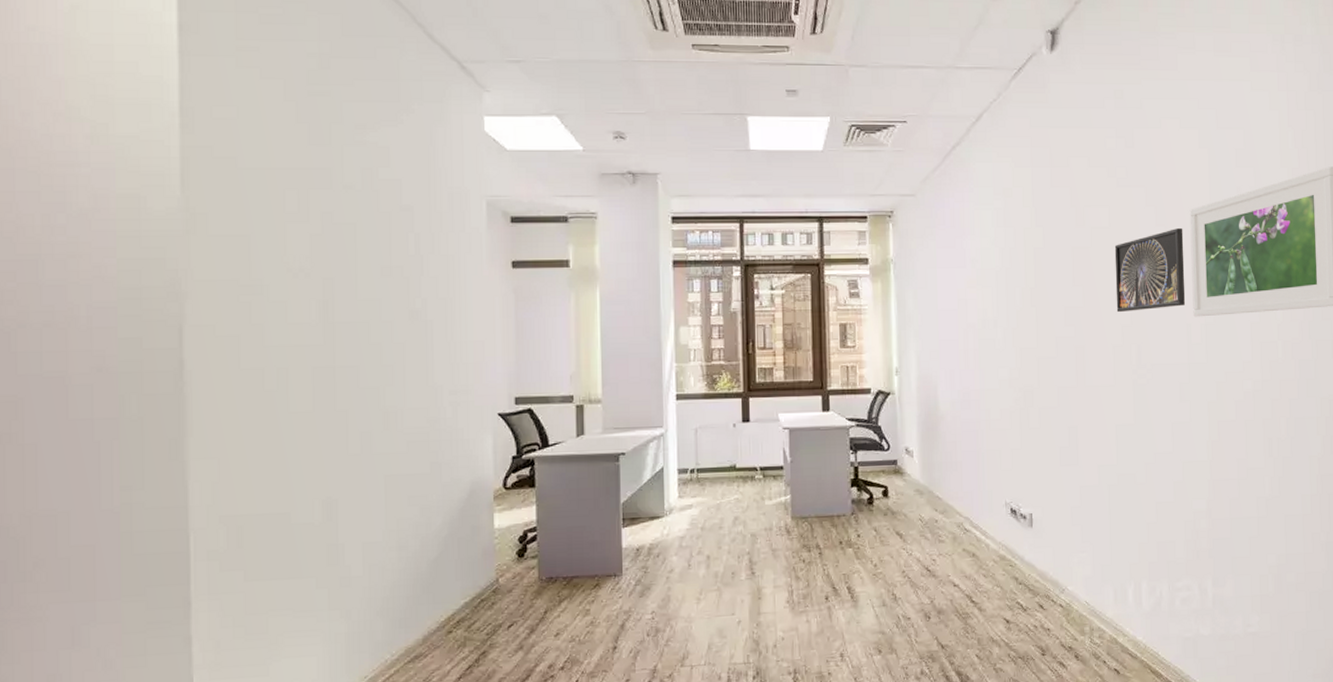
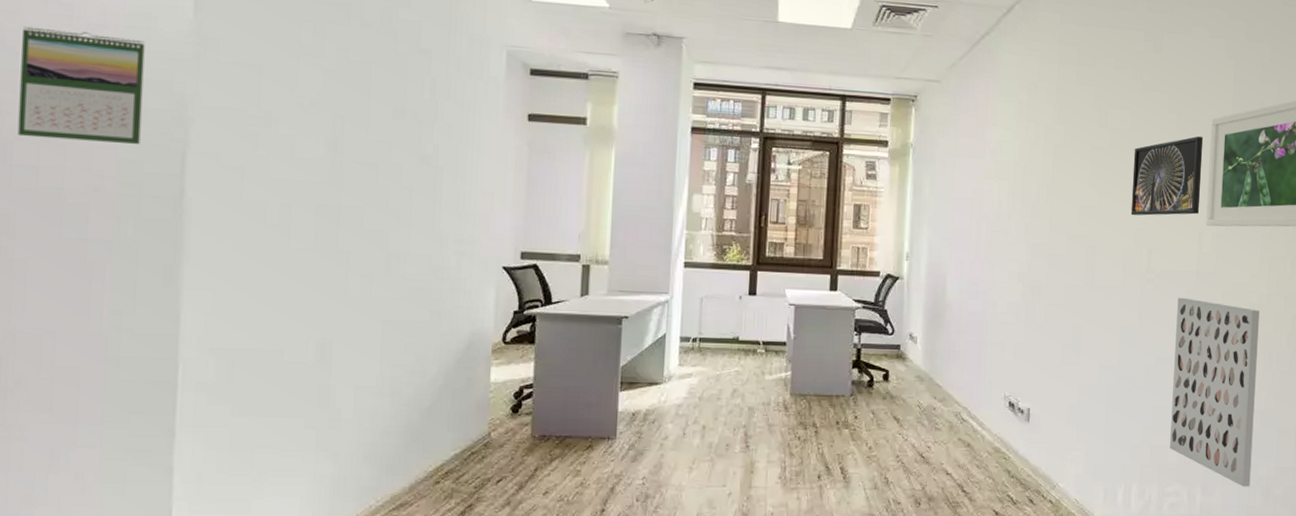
calendar: none [19,216,139,324] -> present [17,26,145,145]
wall art: none [1171,390,1262,577] -> present [1170,297,1260,487]

